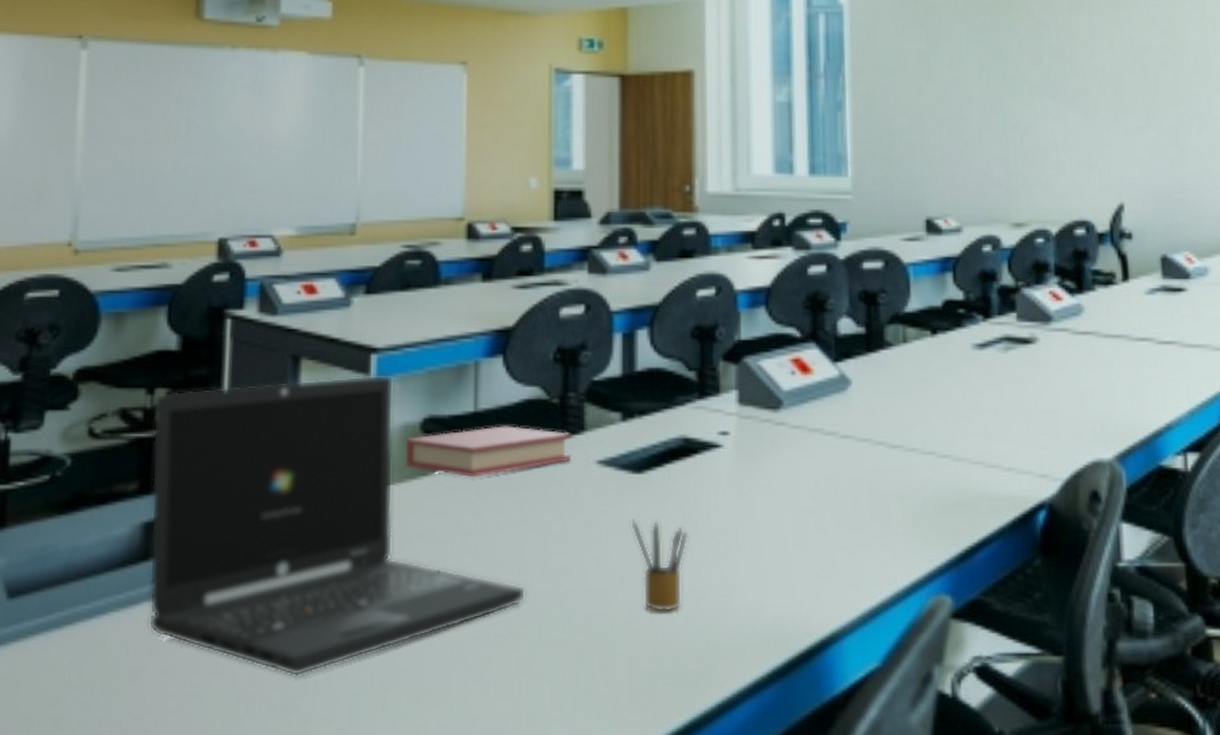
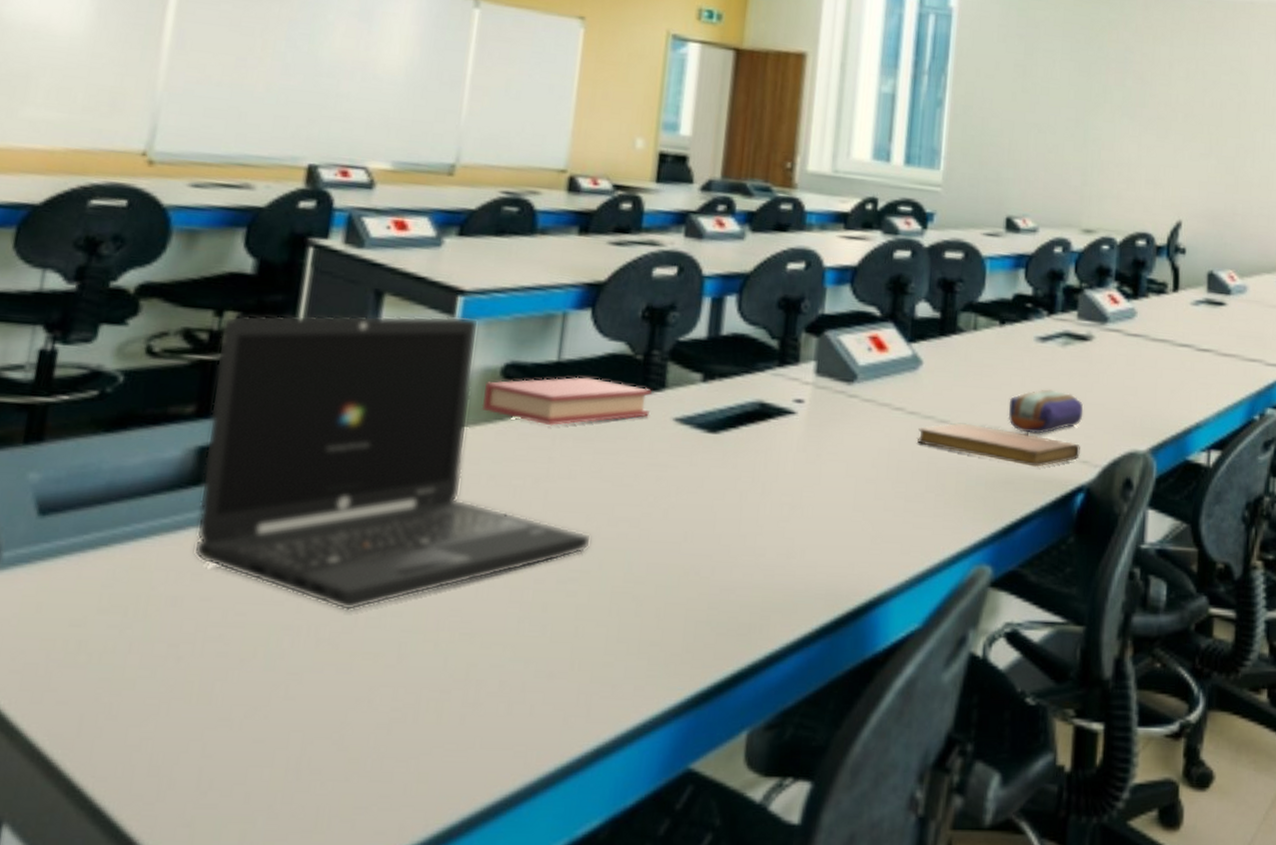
pencil box: present [631,519,689,612] -> none [701,477,755,567]
notebook: none [855,443,1036,485] -> present [918,422,1080,467]
pencil case: none [950,400,1036,449] -> present [1008,389,1084,434]

